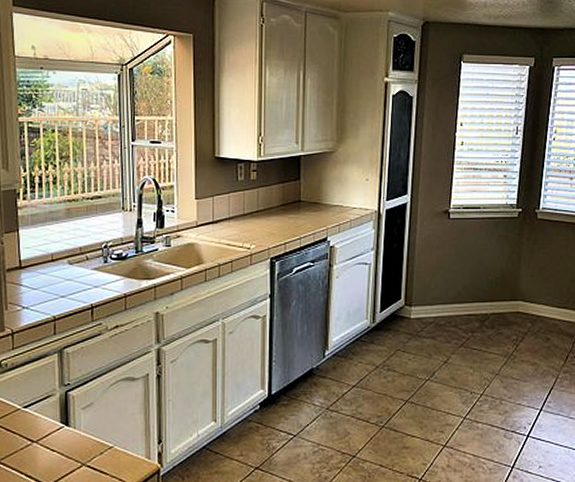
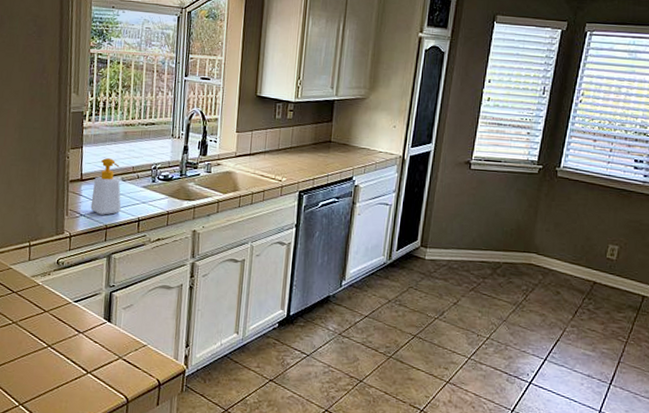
soap bottle: none [34,240,70,305] -> present [90,158,122,215]

